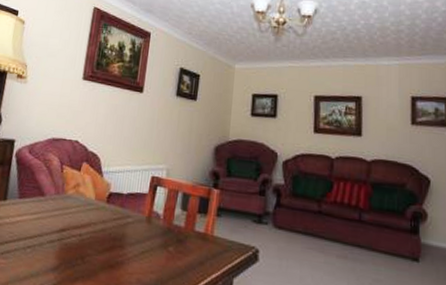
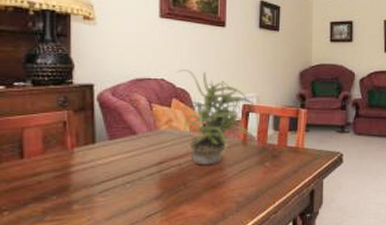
potted plant: none [84,132,167,241] -> present [177,69,258,165]

